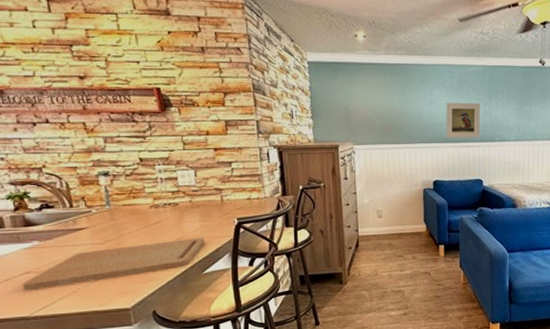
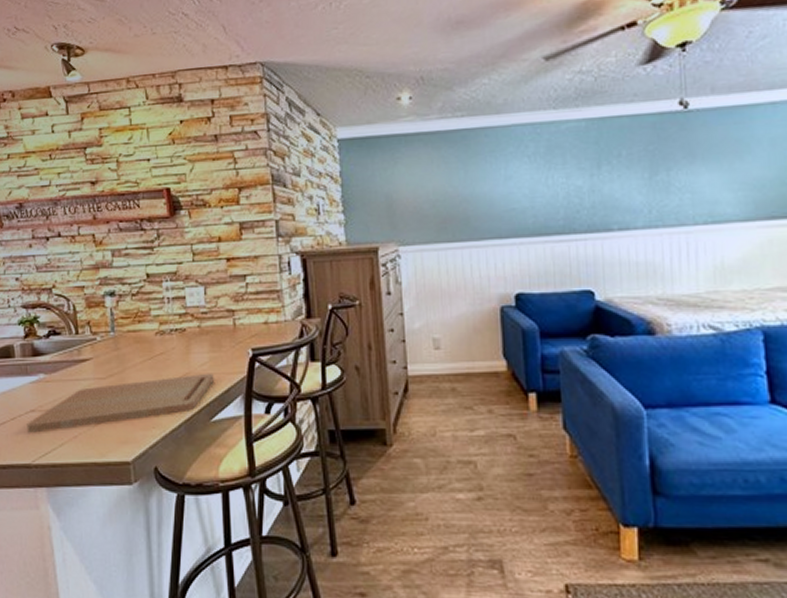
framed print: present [446,103,480,139] -> none [530,175,586,231]

